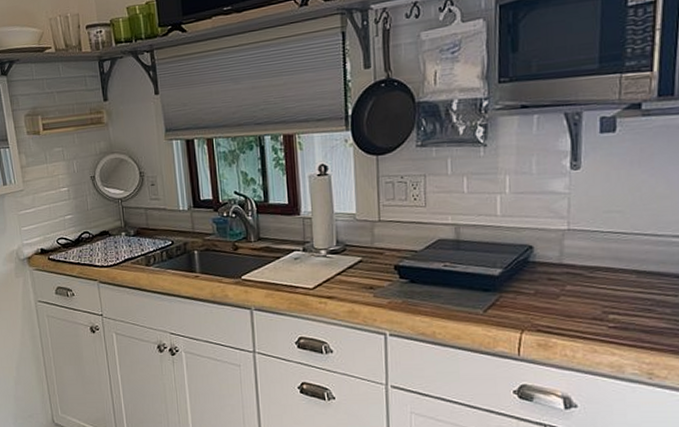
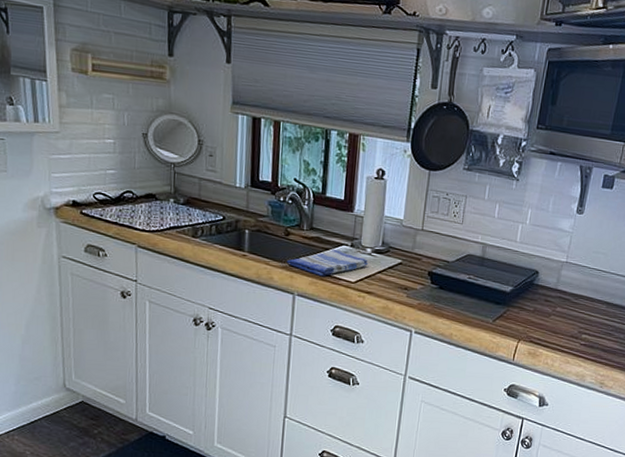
dish towel: none [239,257,325,288] -> present [286,249,368,277]

